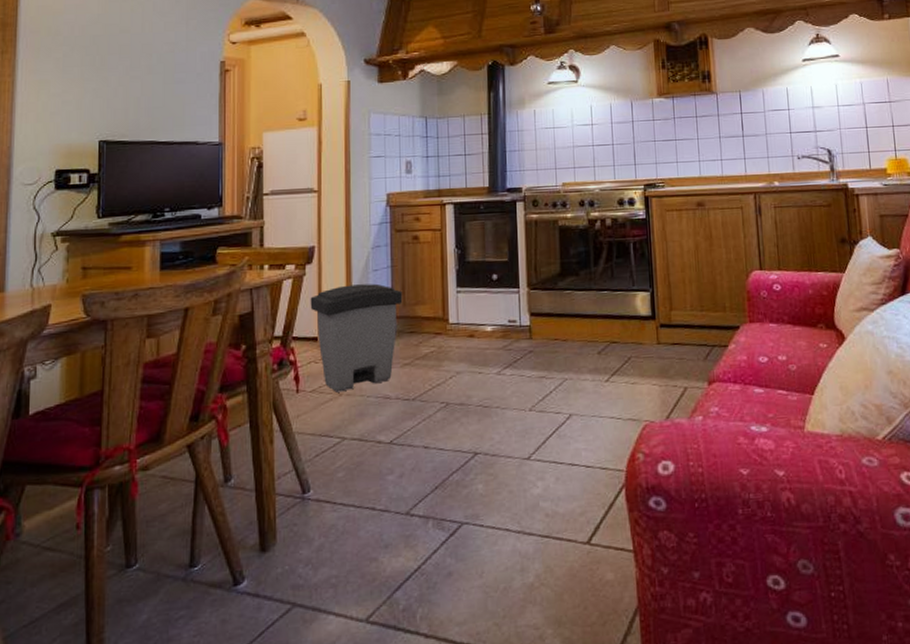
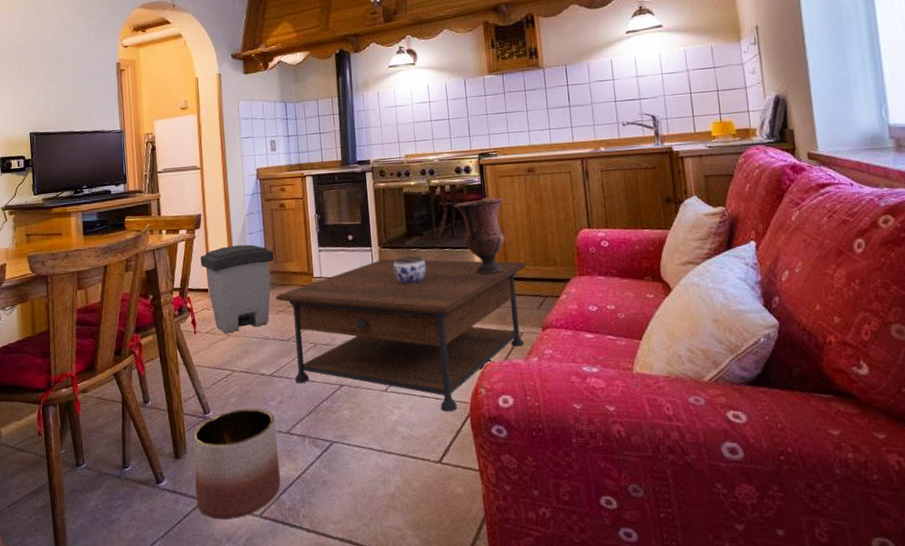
planter: none [285,484,395,629] -> present [193,408,281,520]
coffee table: none [401,302,693,483] -> present [275,259,526,413]
jar: none [544,298,581,332] -> present [393,255,426,284]
vase: none [615,233,671,321] -> present [454,197,505,274]

